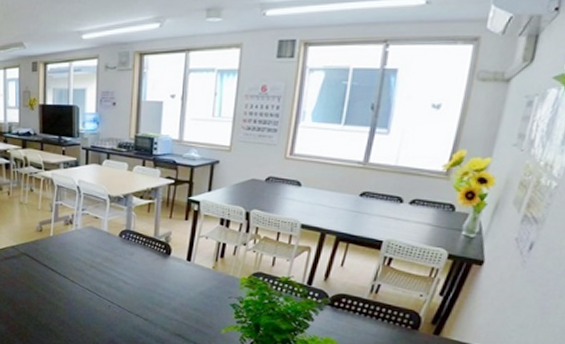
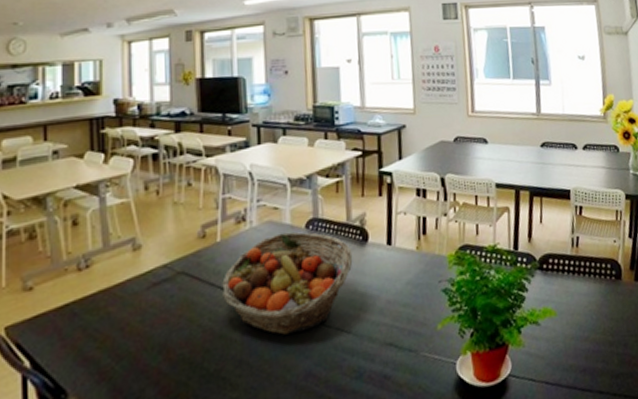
fruit basket: none [53,237,156,312] -> present [222,232,353,335]

